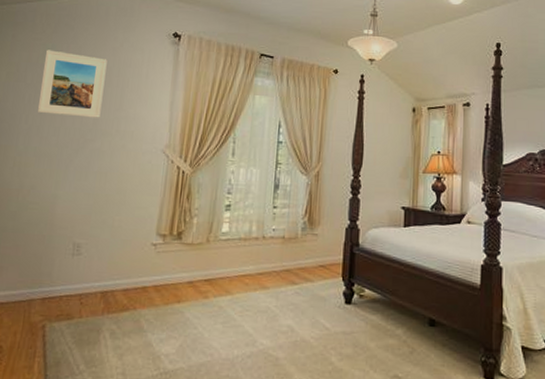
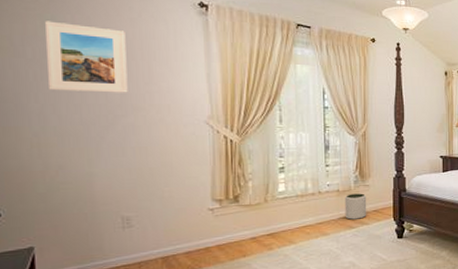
plant pot: none [288,242,314,274] -> present [344,193,367,220]

